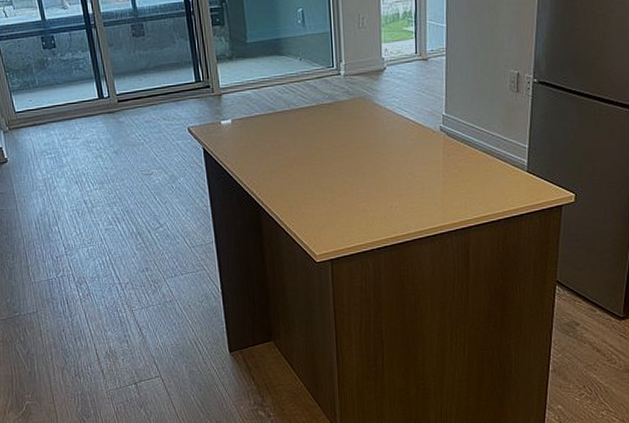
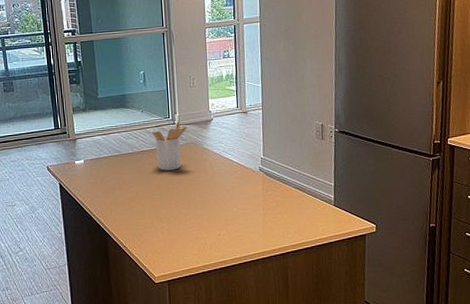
utensil holder: none [312,70,355,132] -> present [152,120,187,171]

